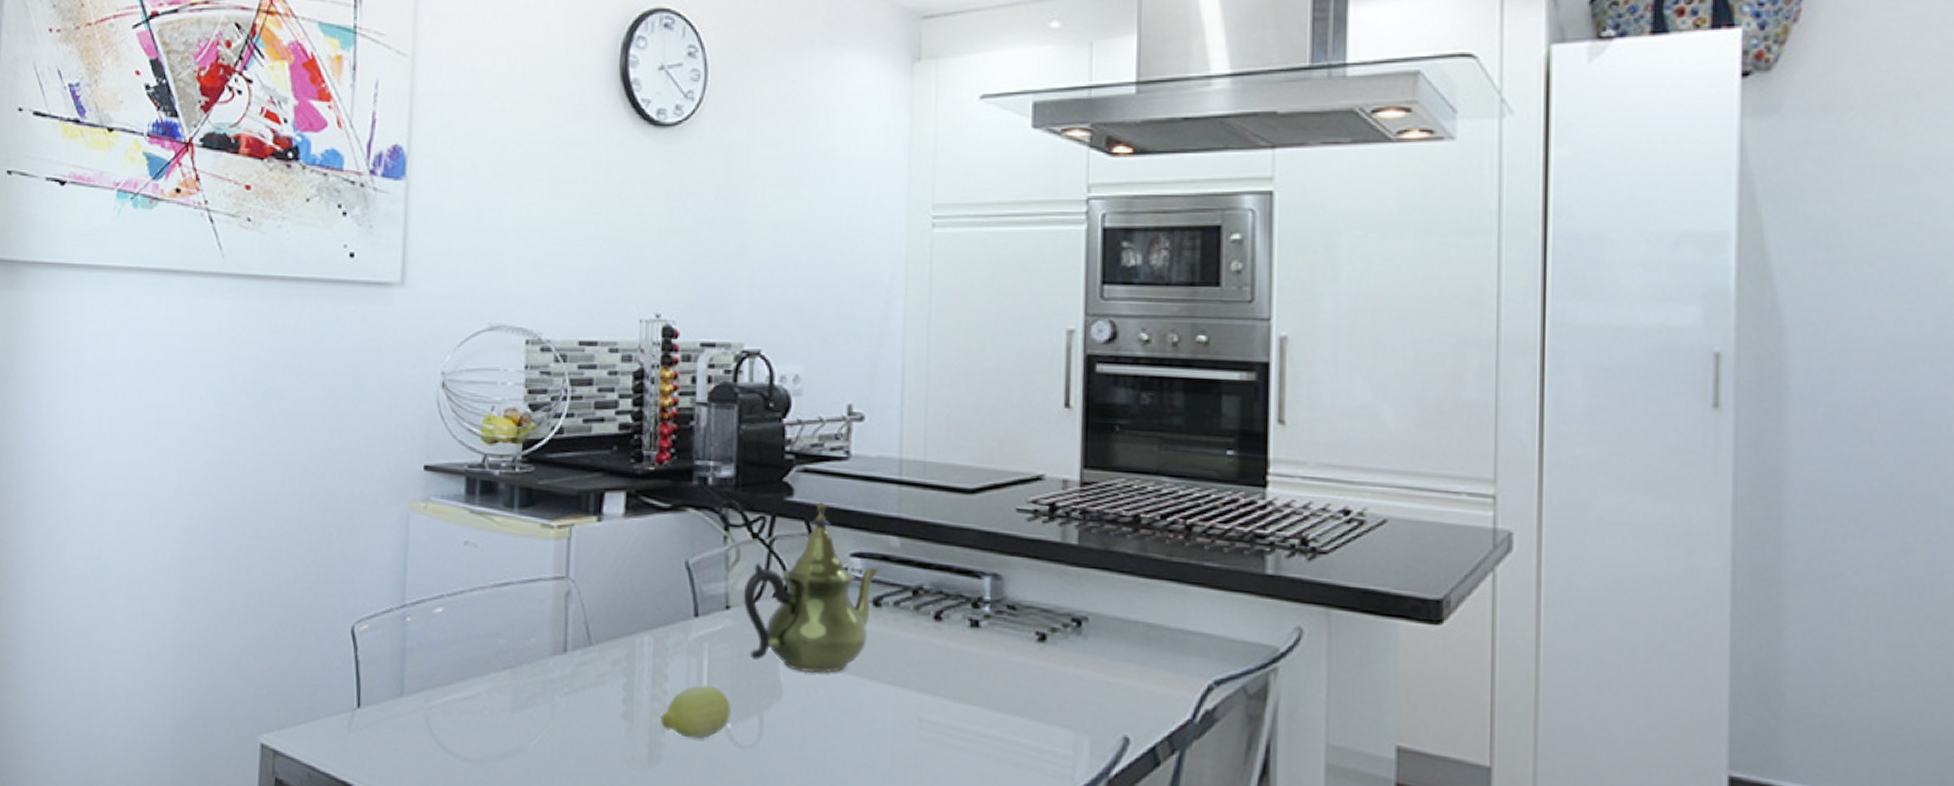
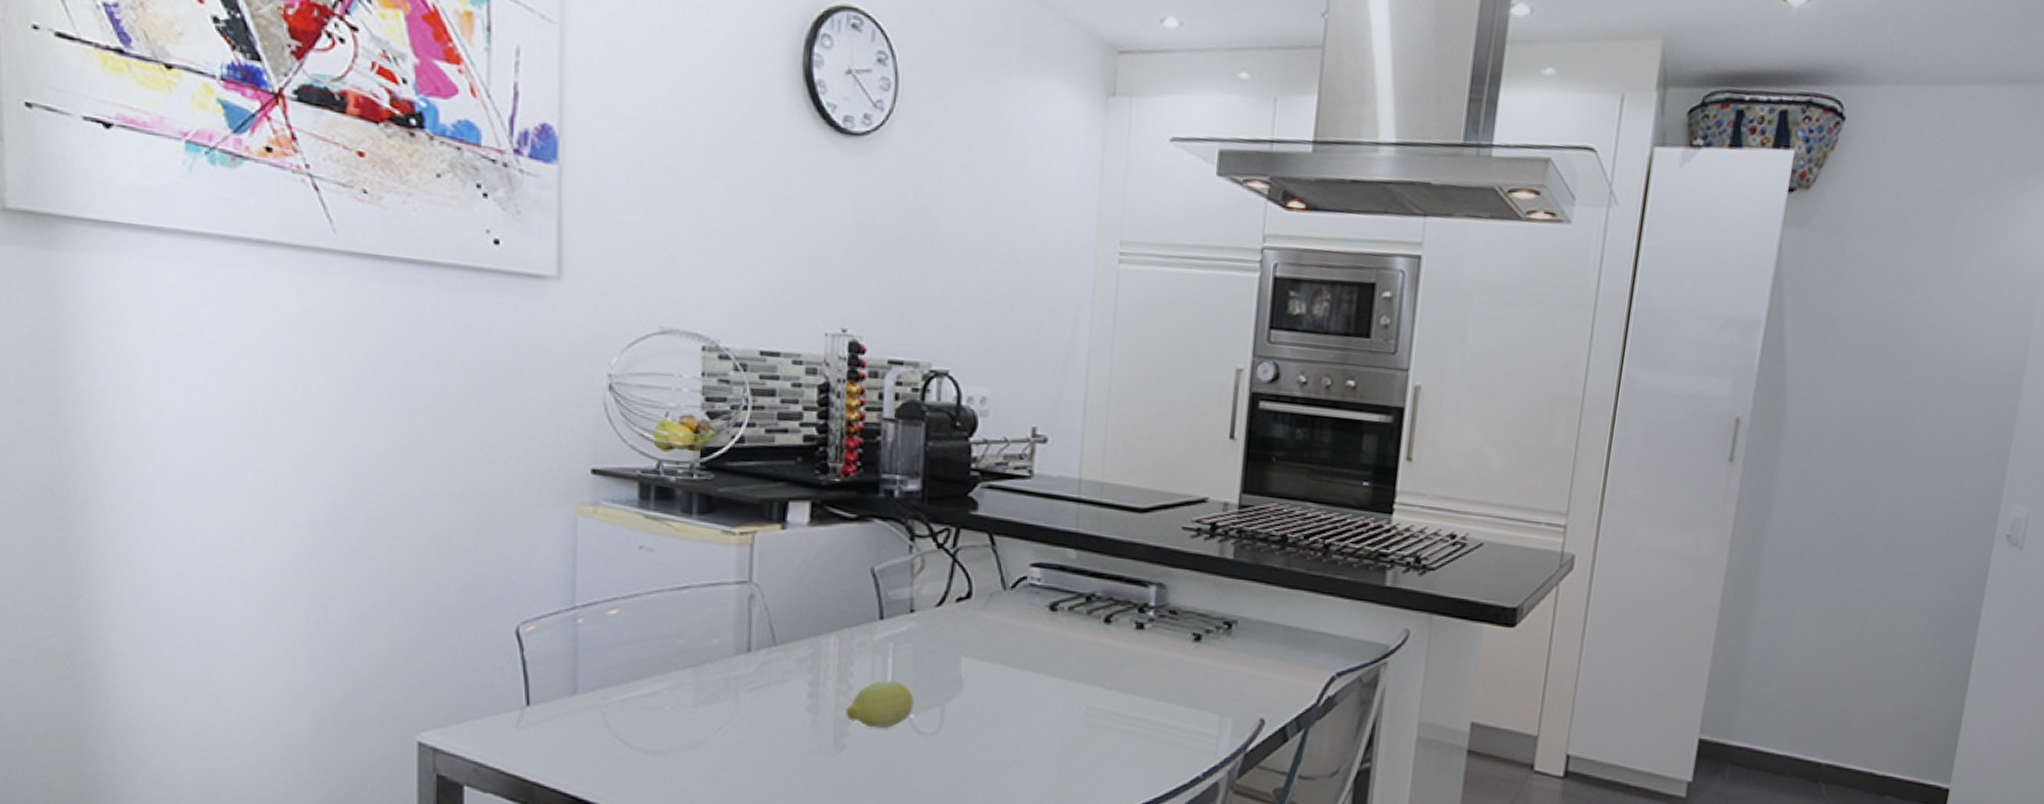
teapot: present [743,502,881,674] -> none [927,516,1058,670]

